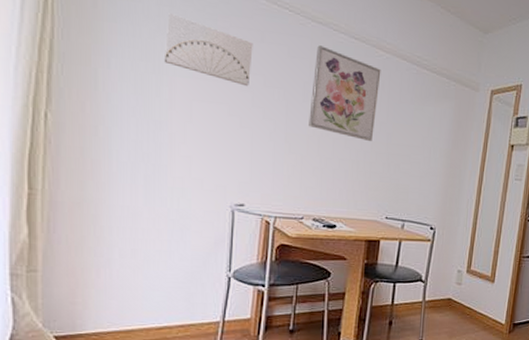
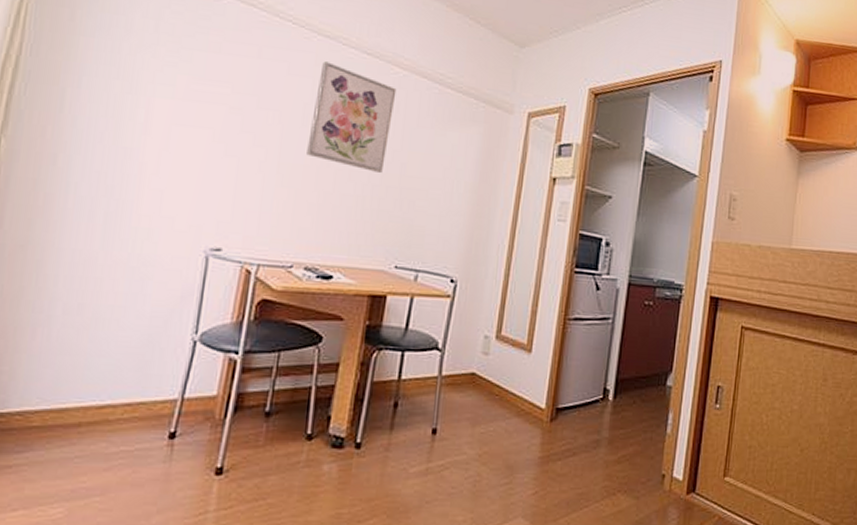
wall art: present [164,13,253,87] -> none [143,26,248,109]

